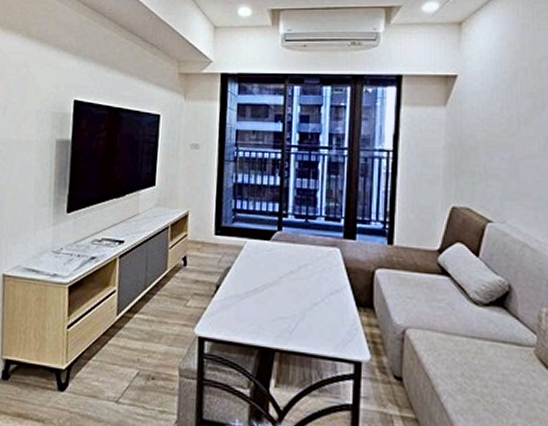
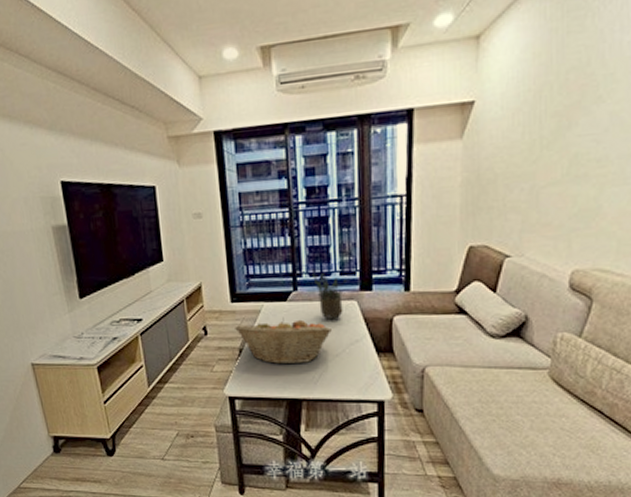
fruit basket: none [215,256,312,309] -> present [235,317,332,365]
potted plant: none [297,210,331,265] -> present [311,268,347,320]

